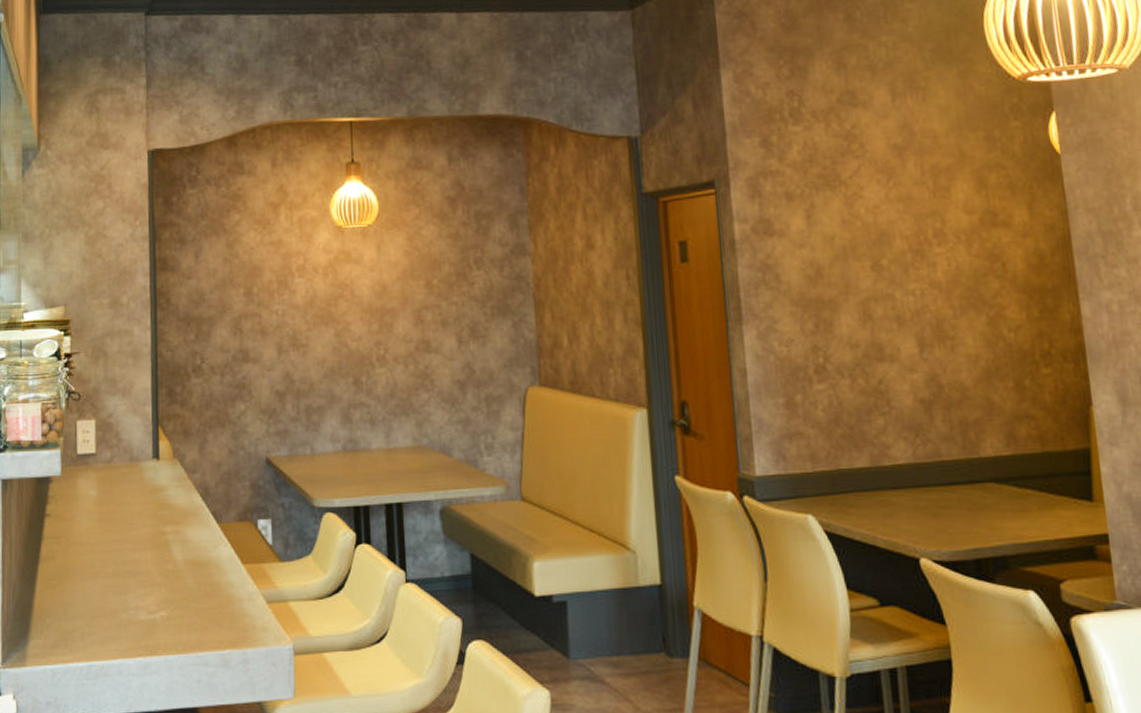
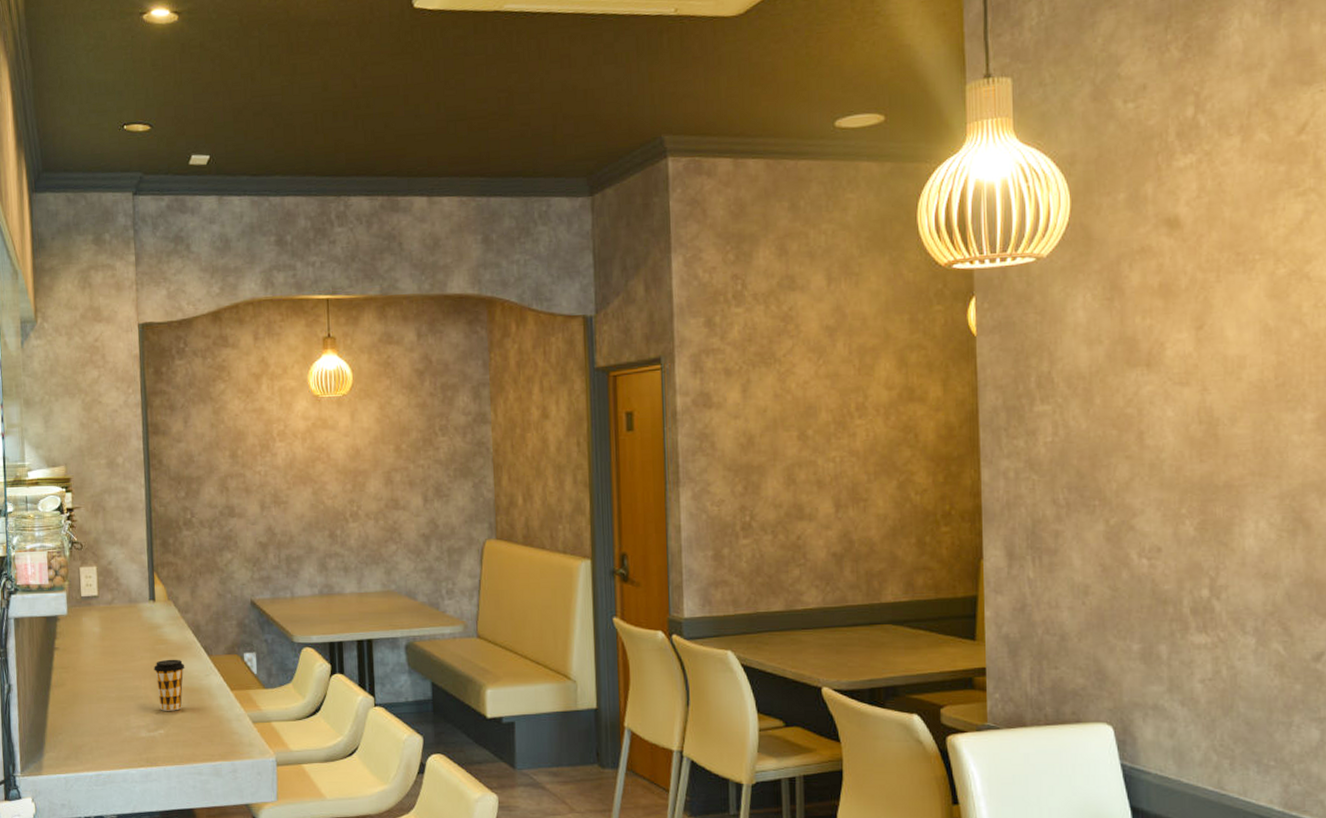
coffee cup: none [156,527,192,589] -> present [154,659,185,711]

